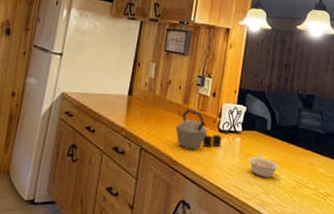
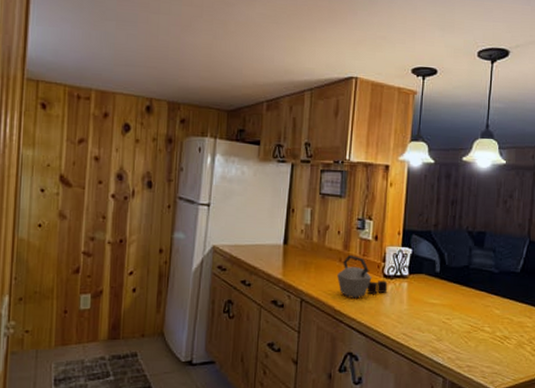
legume: present [248,153,279,178] -> none [418,298,451,323]

